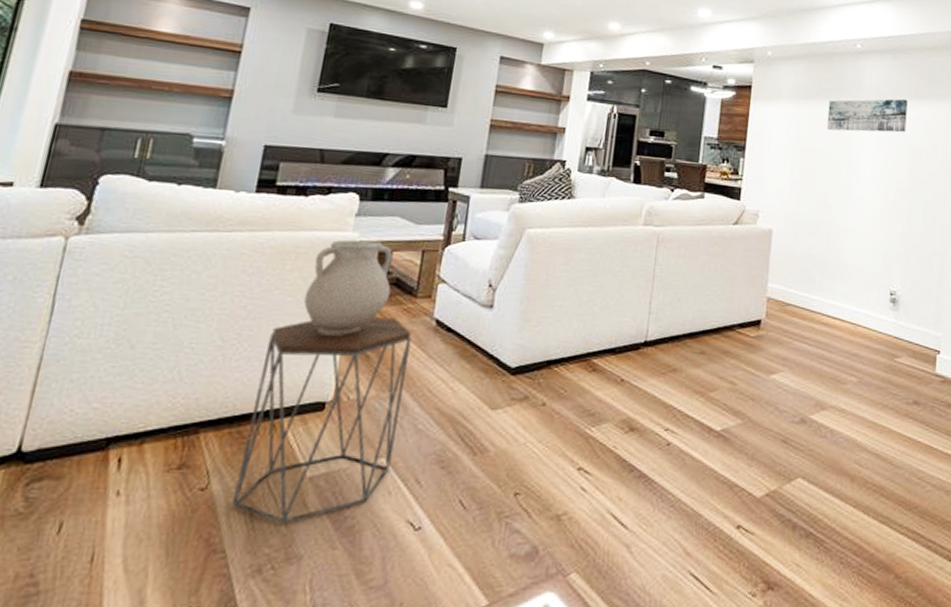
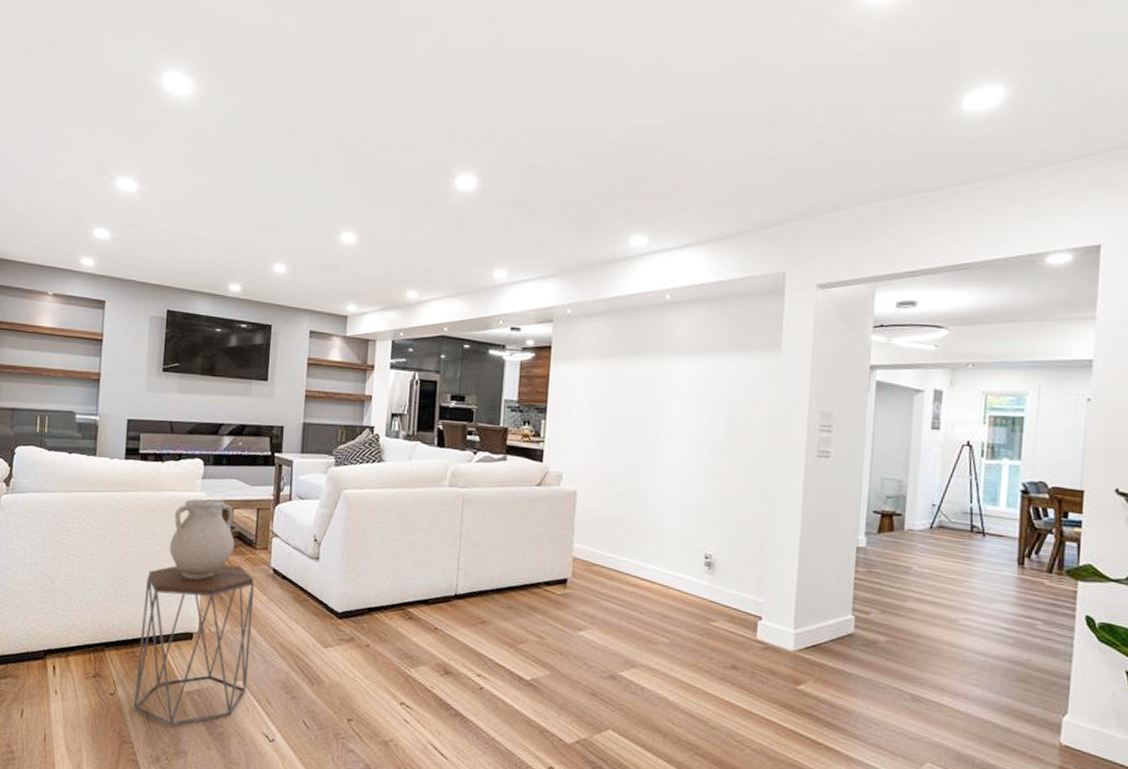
wall art: present [827,98,908,133] -> none [633,351,725,389]

